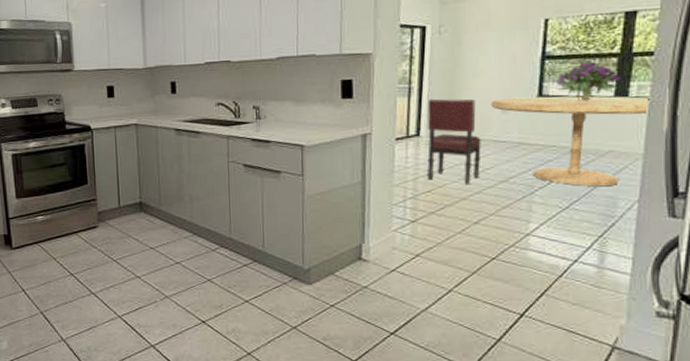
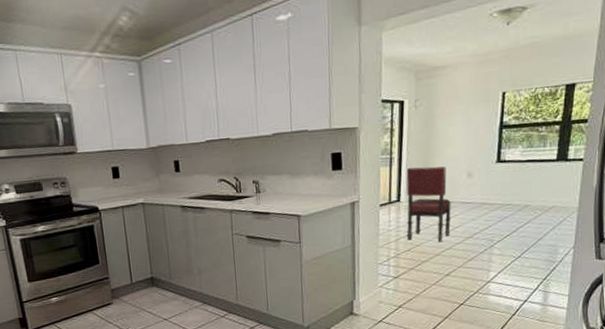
dining table: present [491,96,651,187] -> none [459,158,585,238]
bouquet: present [557,61,621,102] -> none [512,129,562,165]

